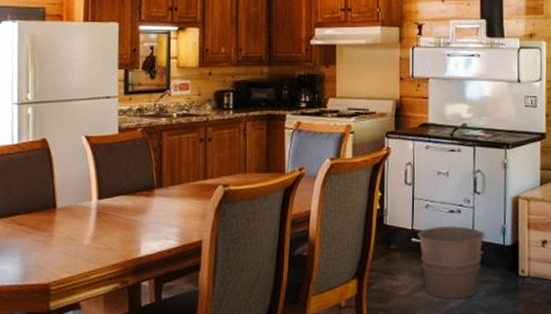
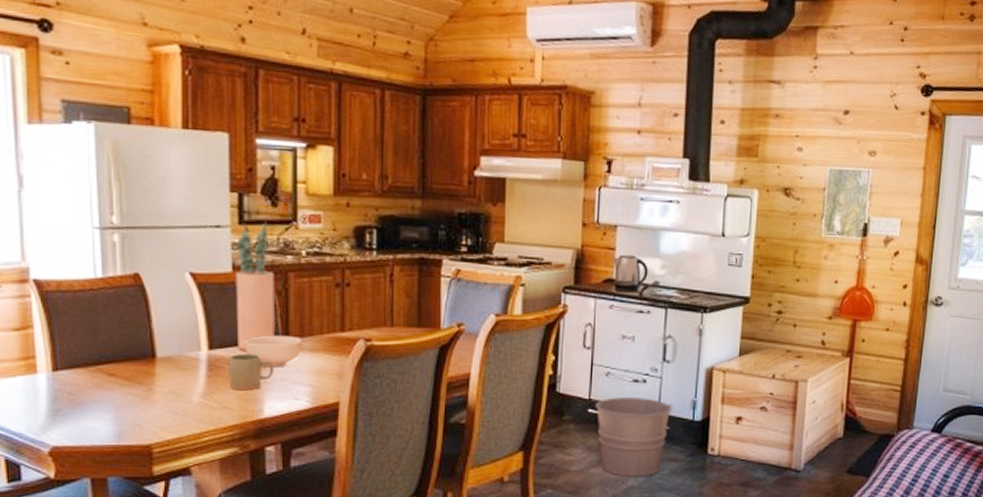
mug: none [113,201,150,234] -> present [228,353,275,391]
vase: none [120,88,152,199] -> present [236,217,275,351]
bowl: none [126,184,173,213] -> present [244,335,303,368]
kettle: none [427,102,457,135] -> present [613,254,648,293]

